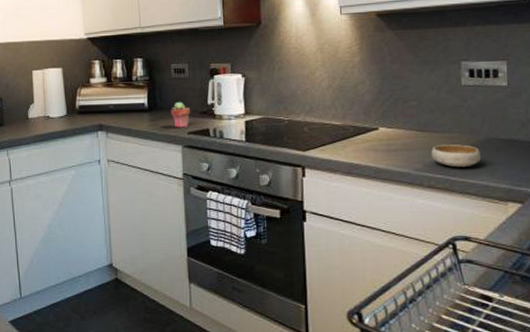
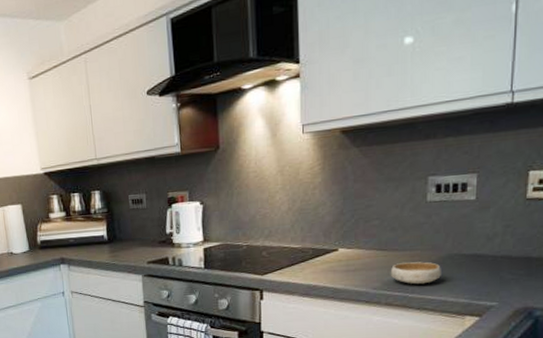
potted succulent: present [171,101,191,128] -> none [130,232,150,258]

